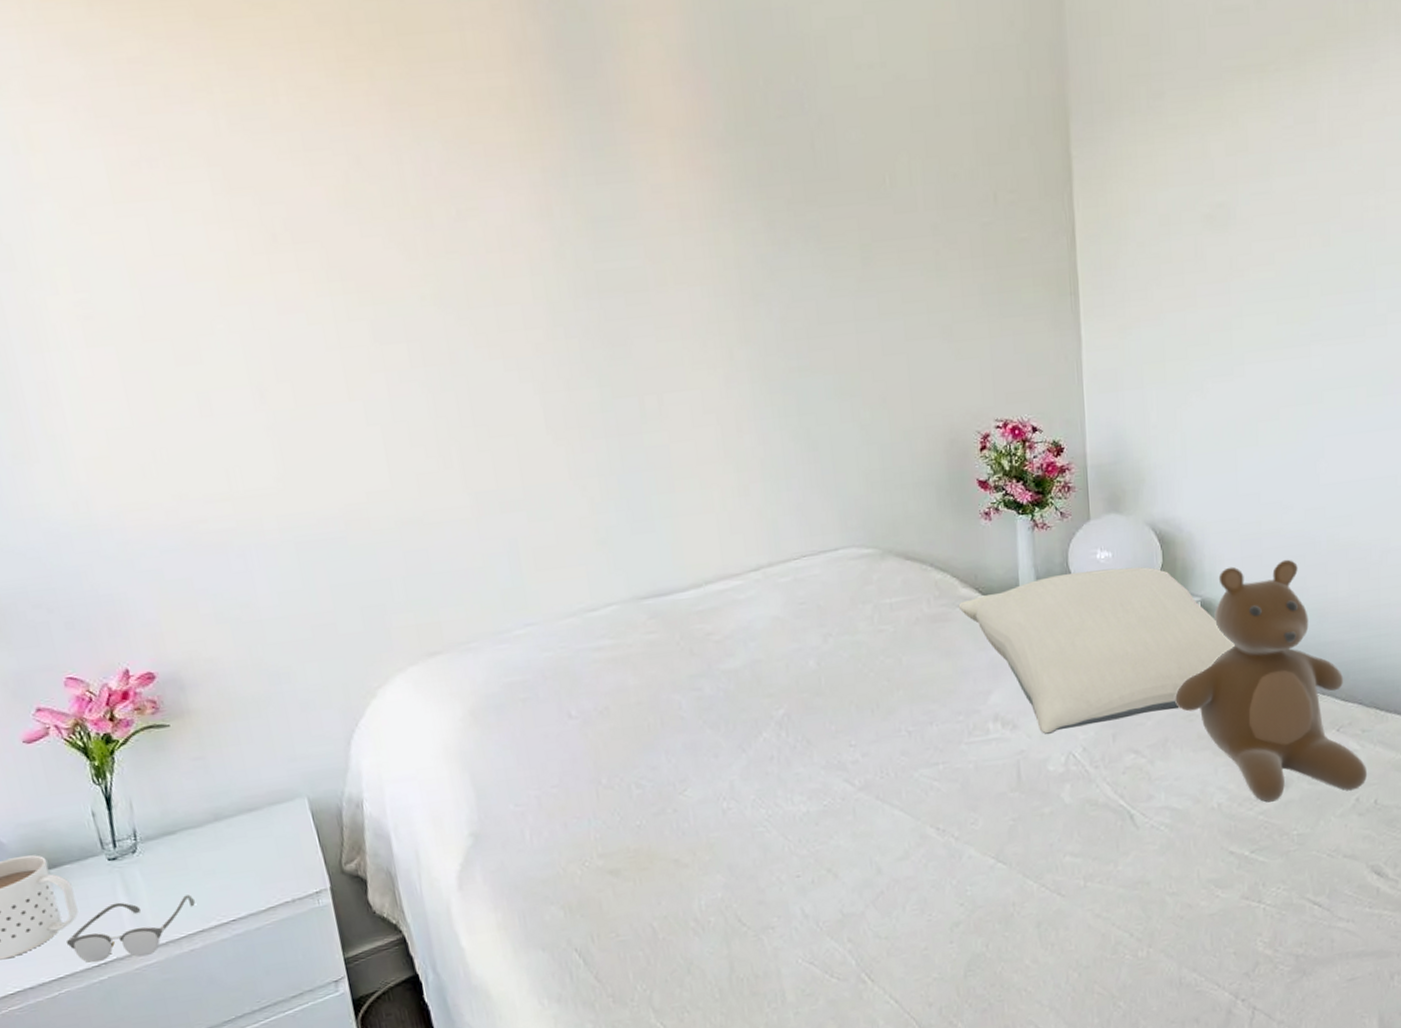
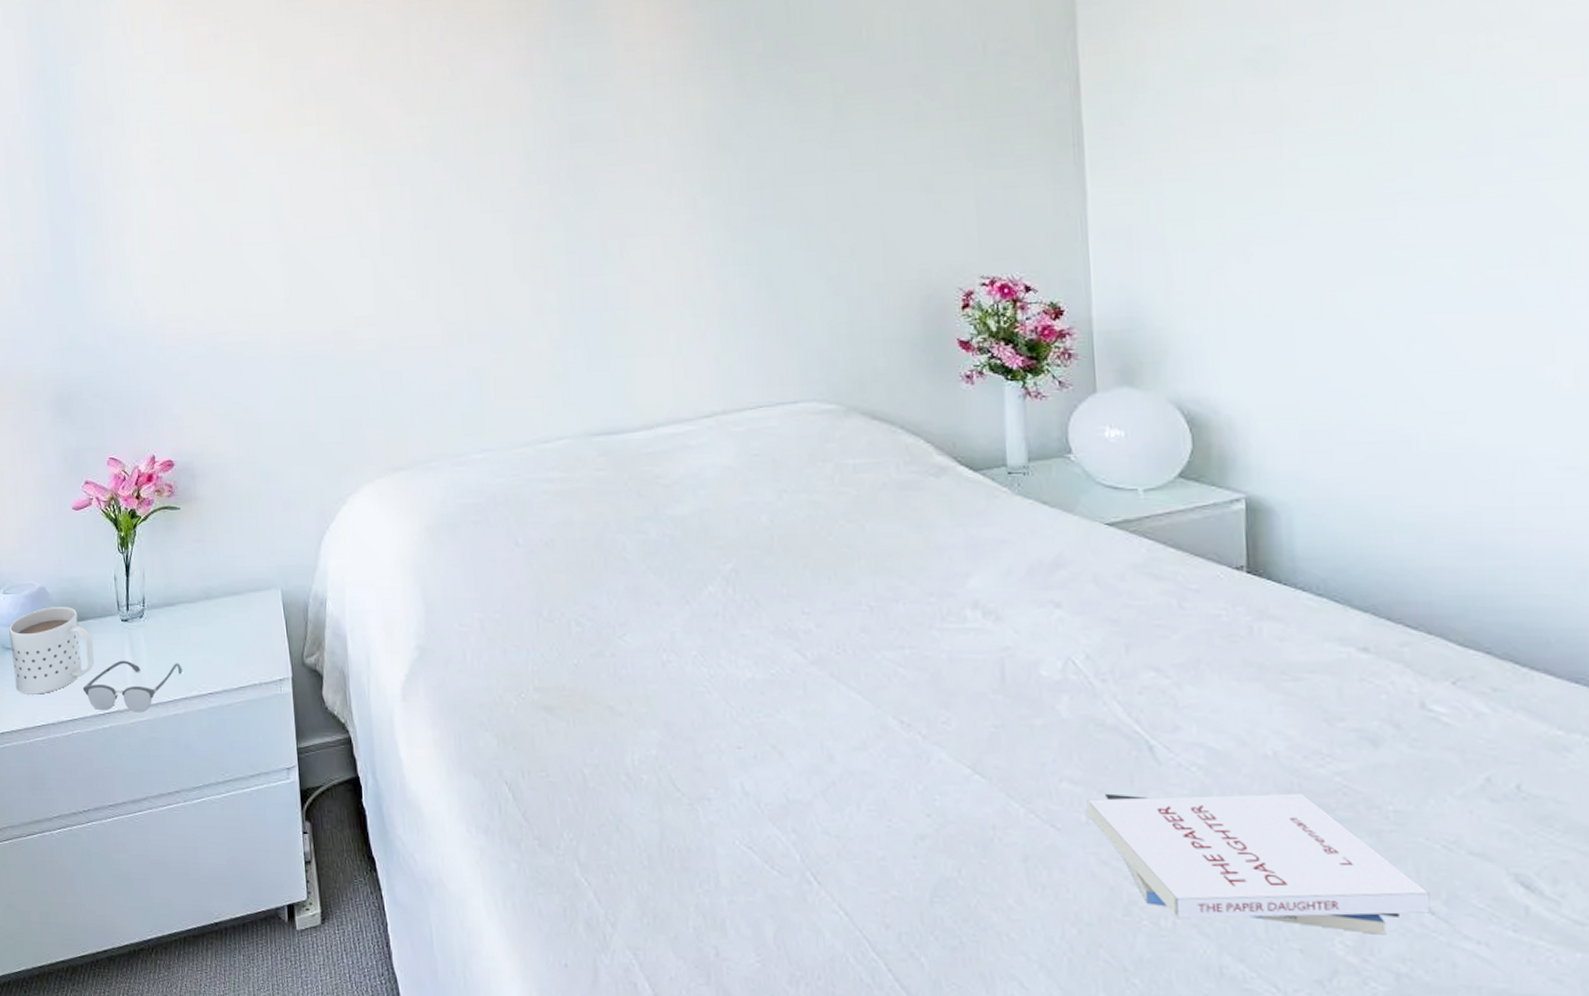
pillow: present [958,567,1235,735] -> none [932,449,1295,634]
books: none [1084,833,1319,948] -> present [1086,793,1431,935]
teddy bear: present [1174,559,1368,803] -> none [1209,459,1504,766]

